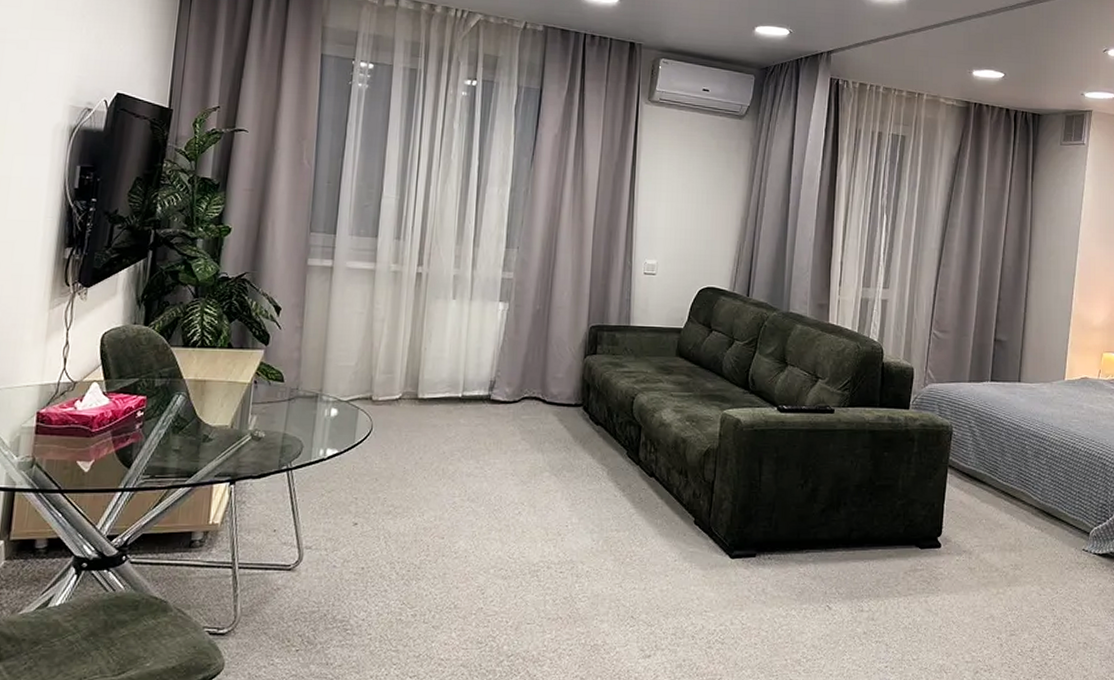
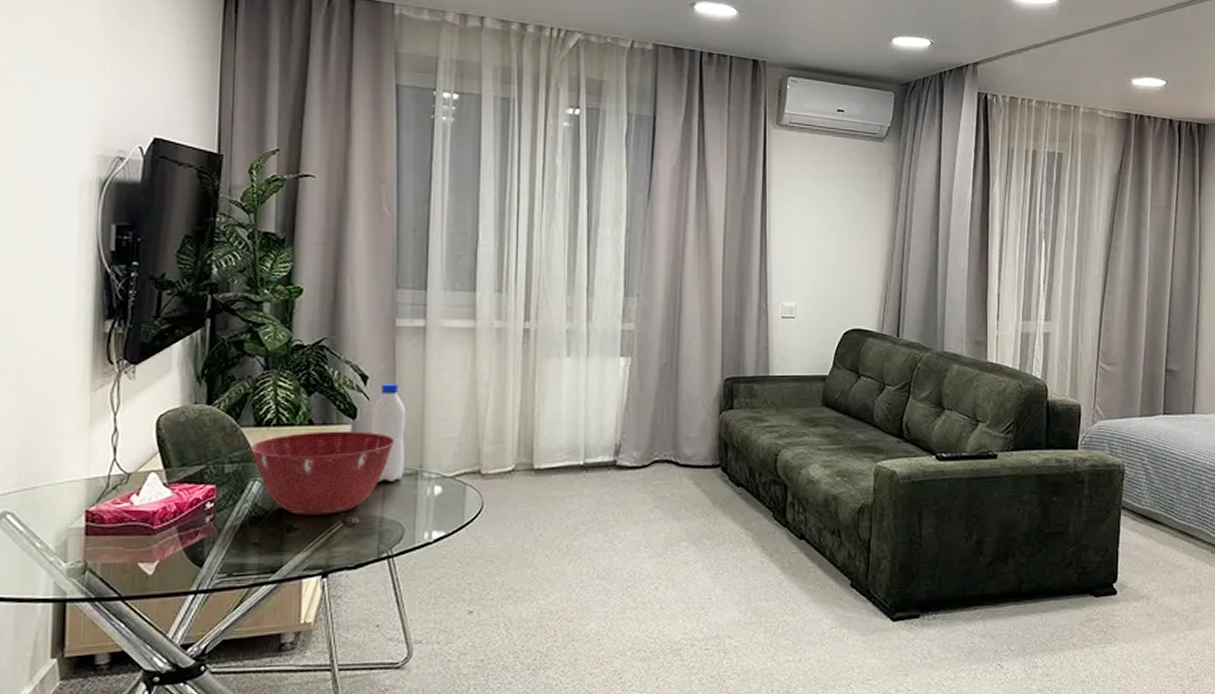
mixing bowl: none [177,354,300,428] -> present [250,430,395,515]
water bottle: none [280,315,311,402] -> present [371,384,405,482]

